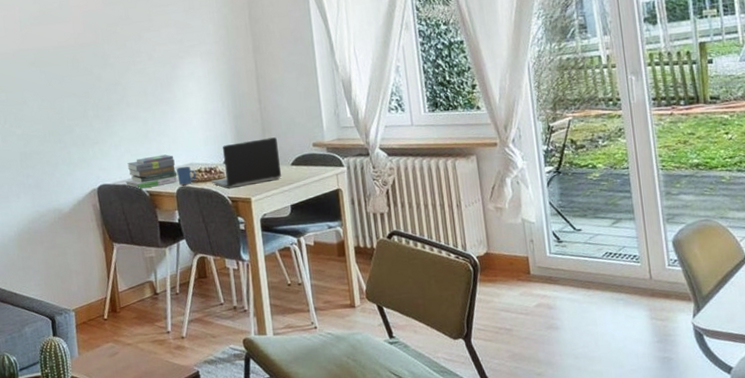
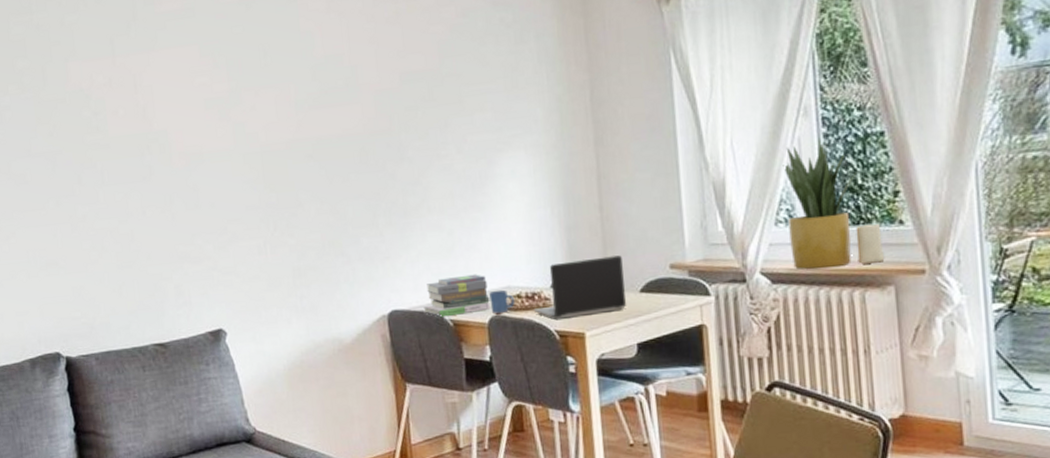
planter: none [392,45,446,145] -> present [783,137,858,269]
candle: none [446,109,468,140] -> present [856,224,885,265]

